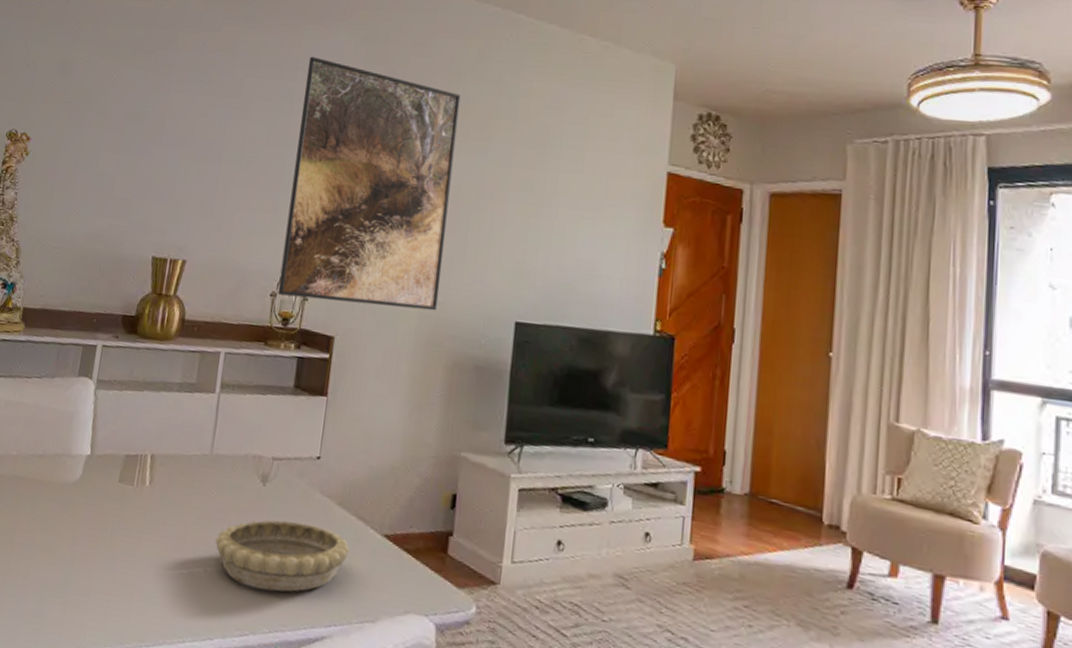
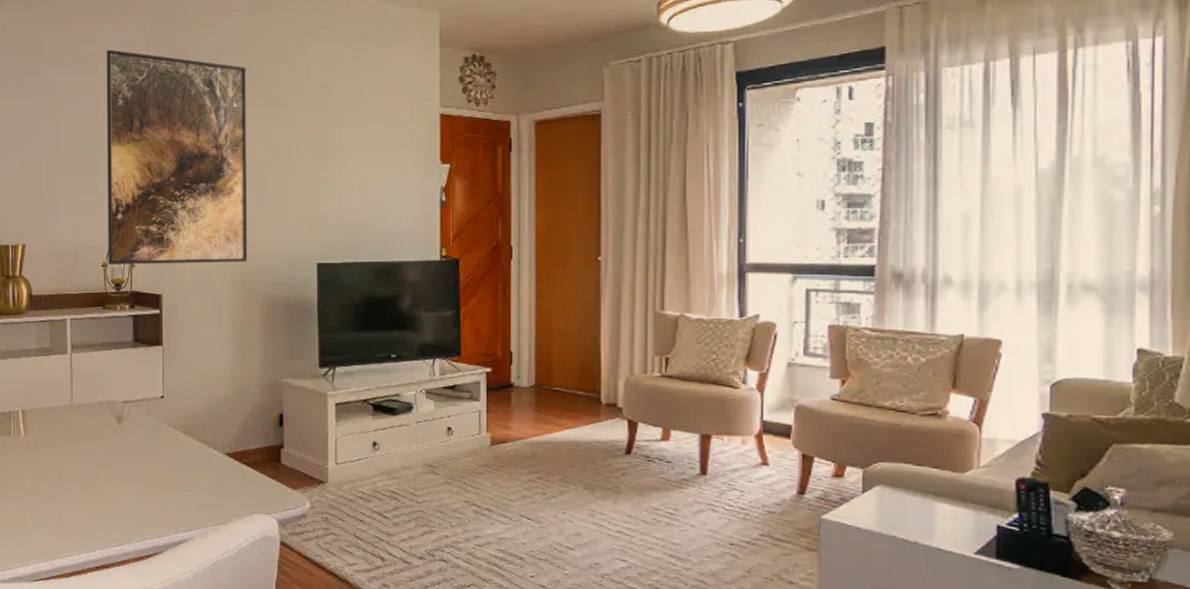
decorative bowl: present [215,520,350,592] -> none [86,451,198,508]

